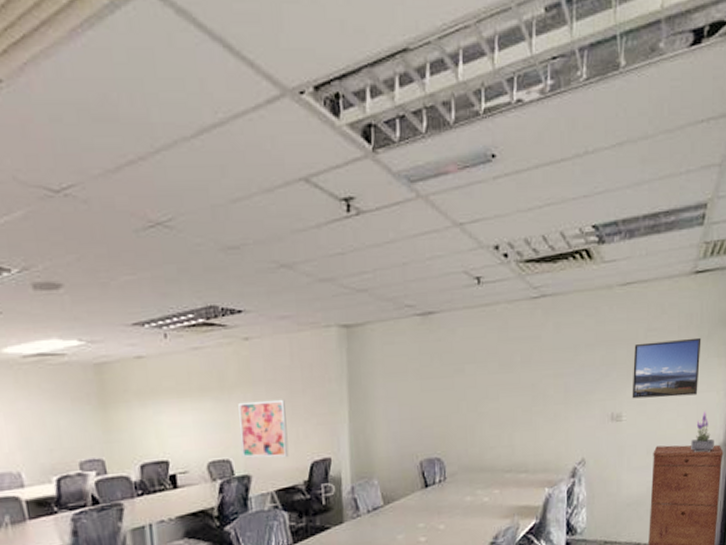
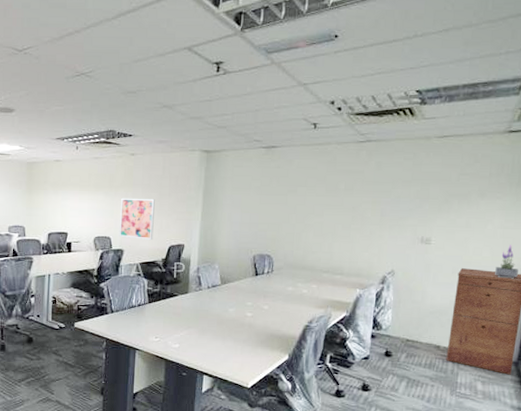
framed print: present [632,337,701,399] -> none [441,184,511,230]

